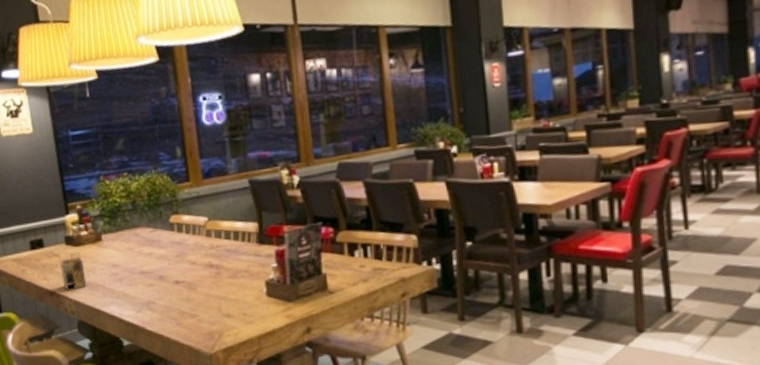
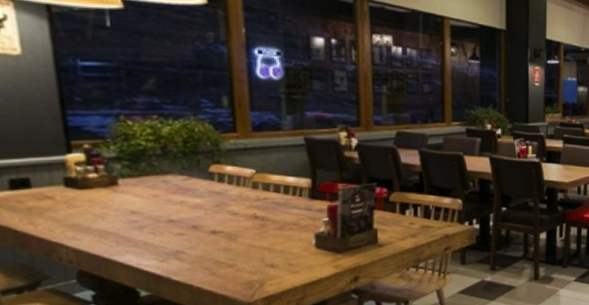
napkin holder: present [60,252,87,290] -> none [54,195,94,237]

